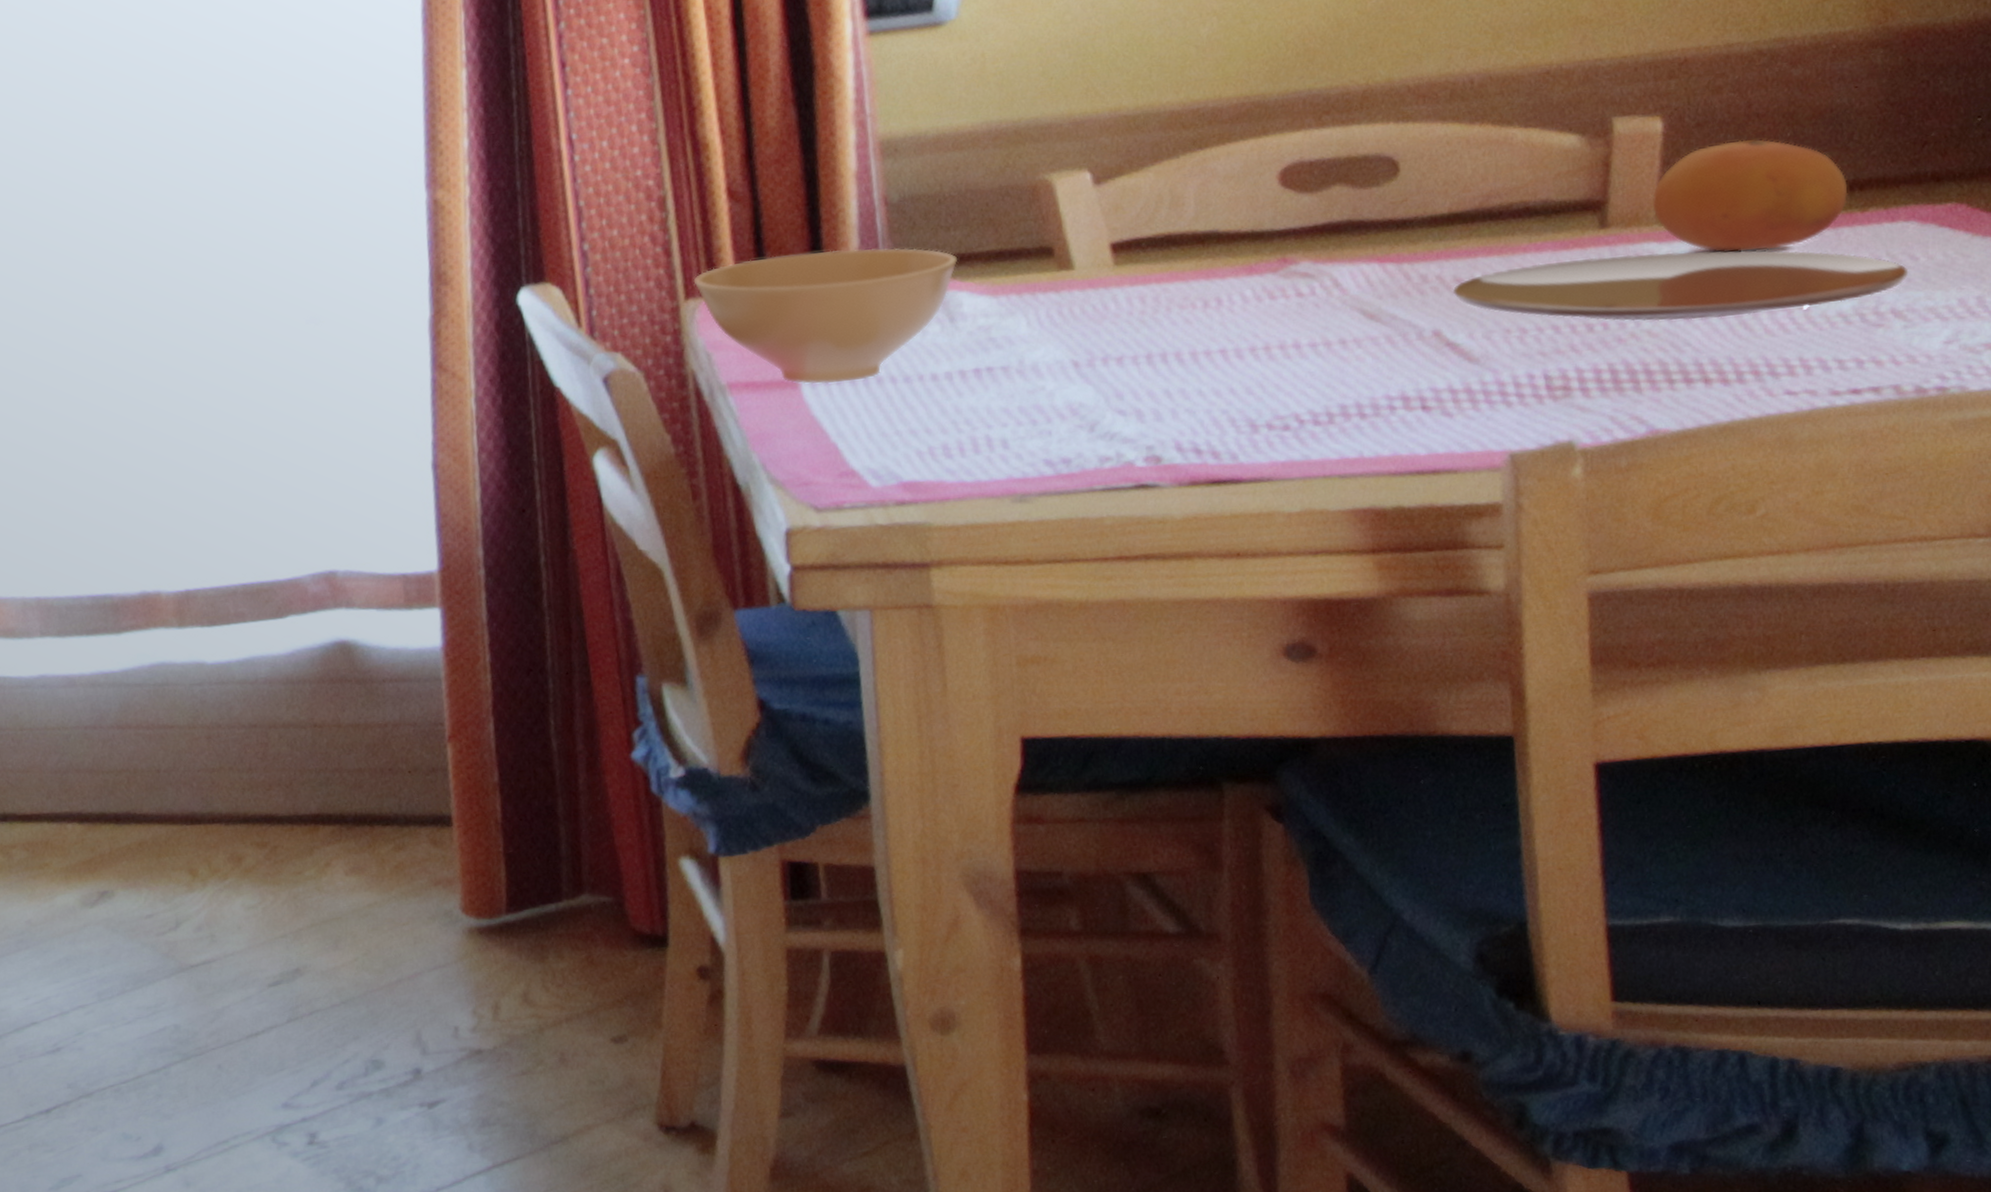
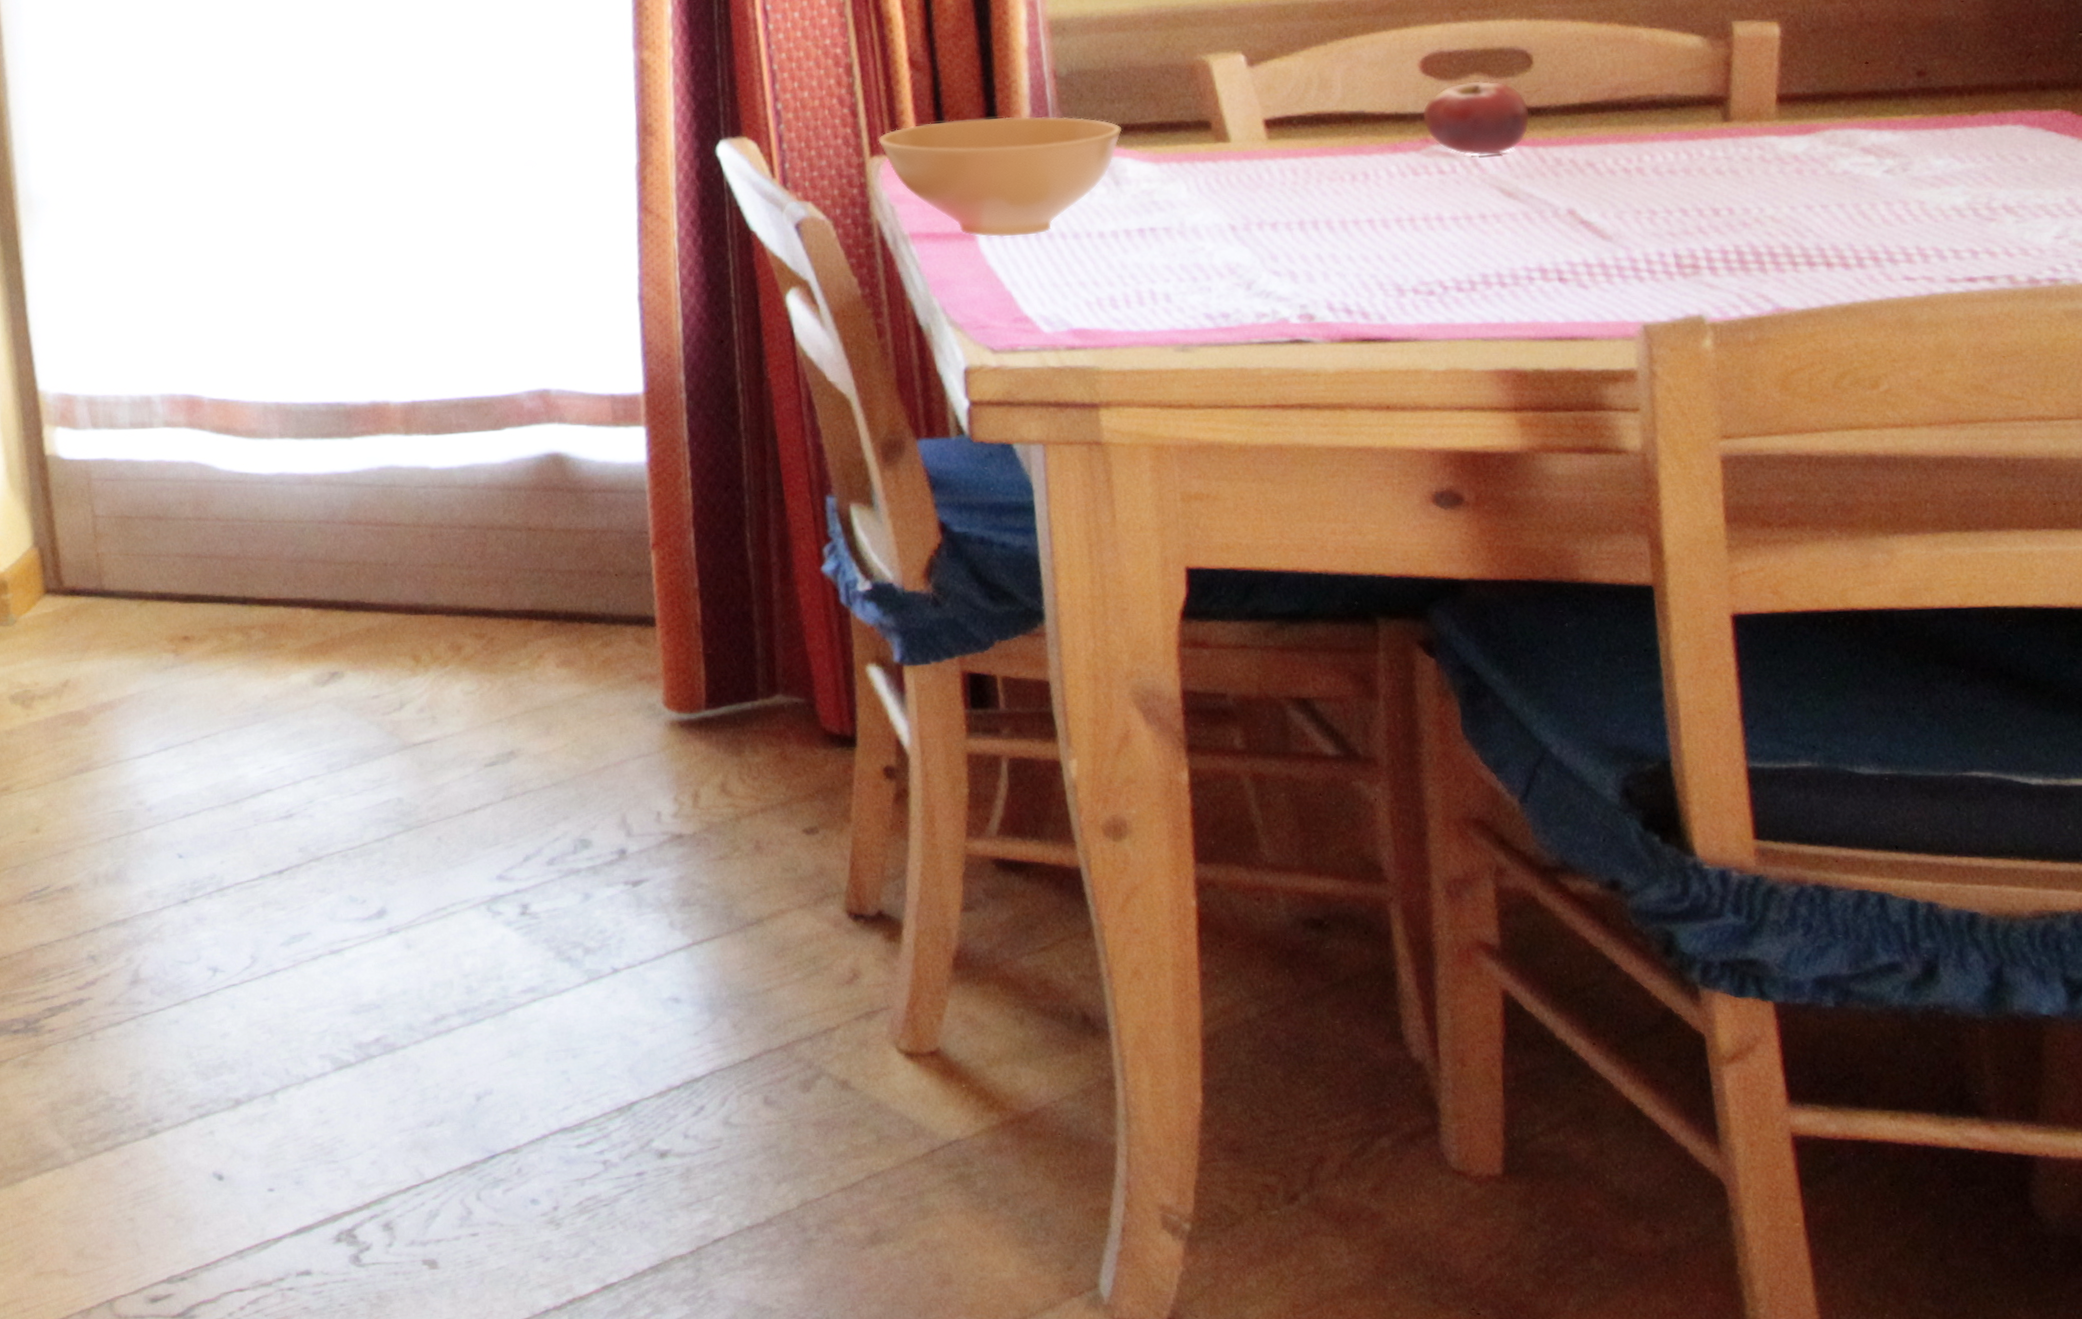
fruit: none [1280,192,1395,275] -> present [1422,81,1530,156]
plate: present [1452,250,1909,321] -> none [1585,145,2019,208]
fruit: present [1651,139,1848,252] -> none [1771,45,1958,148]

